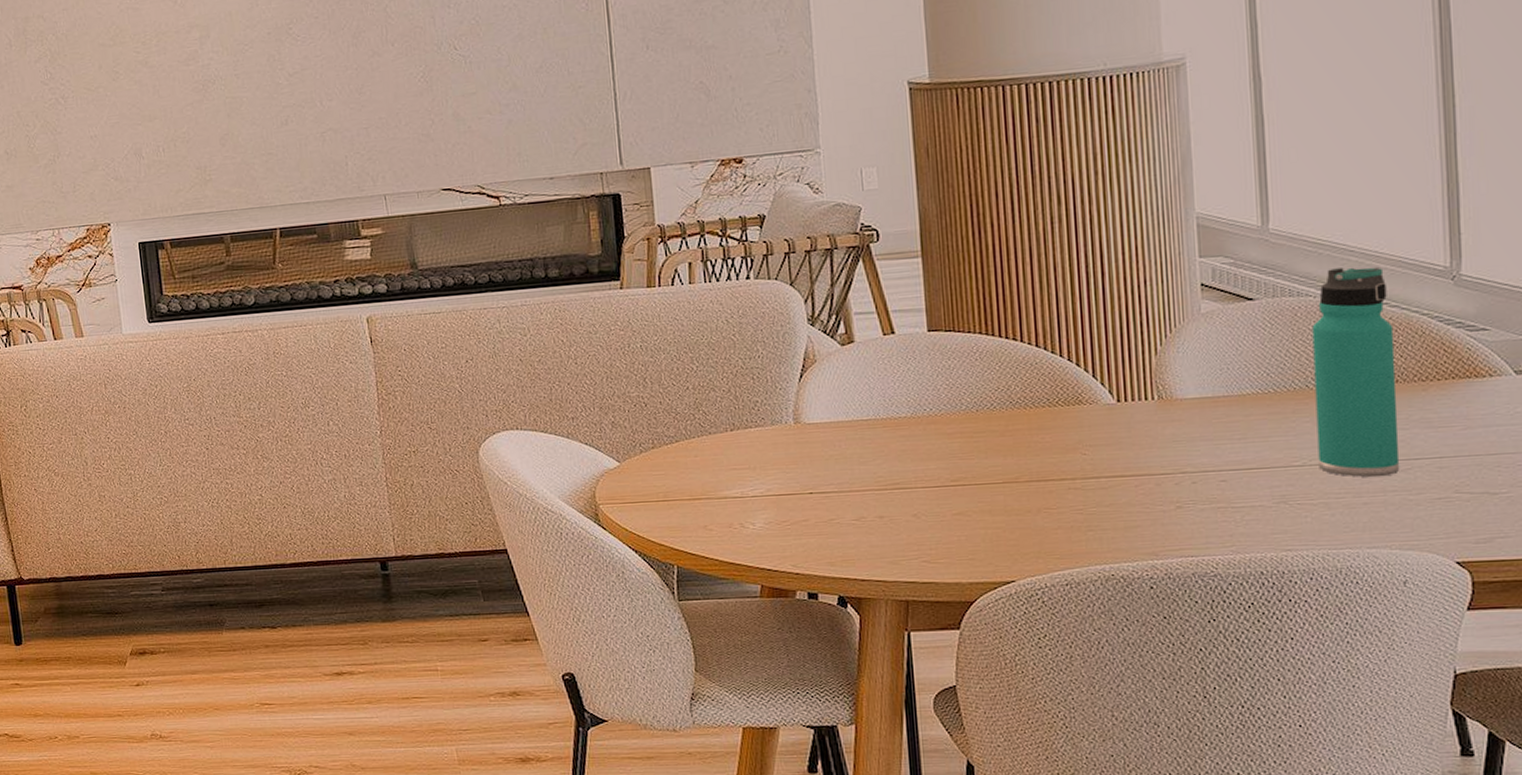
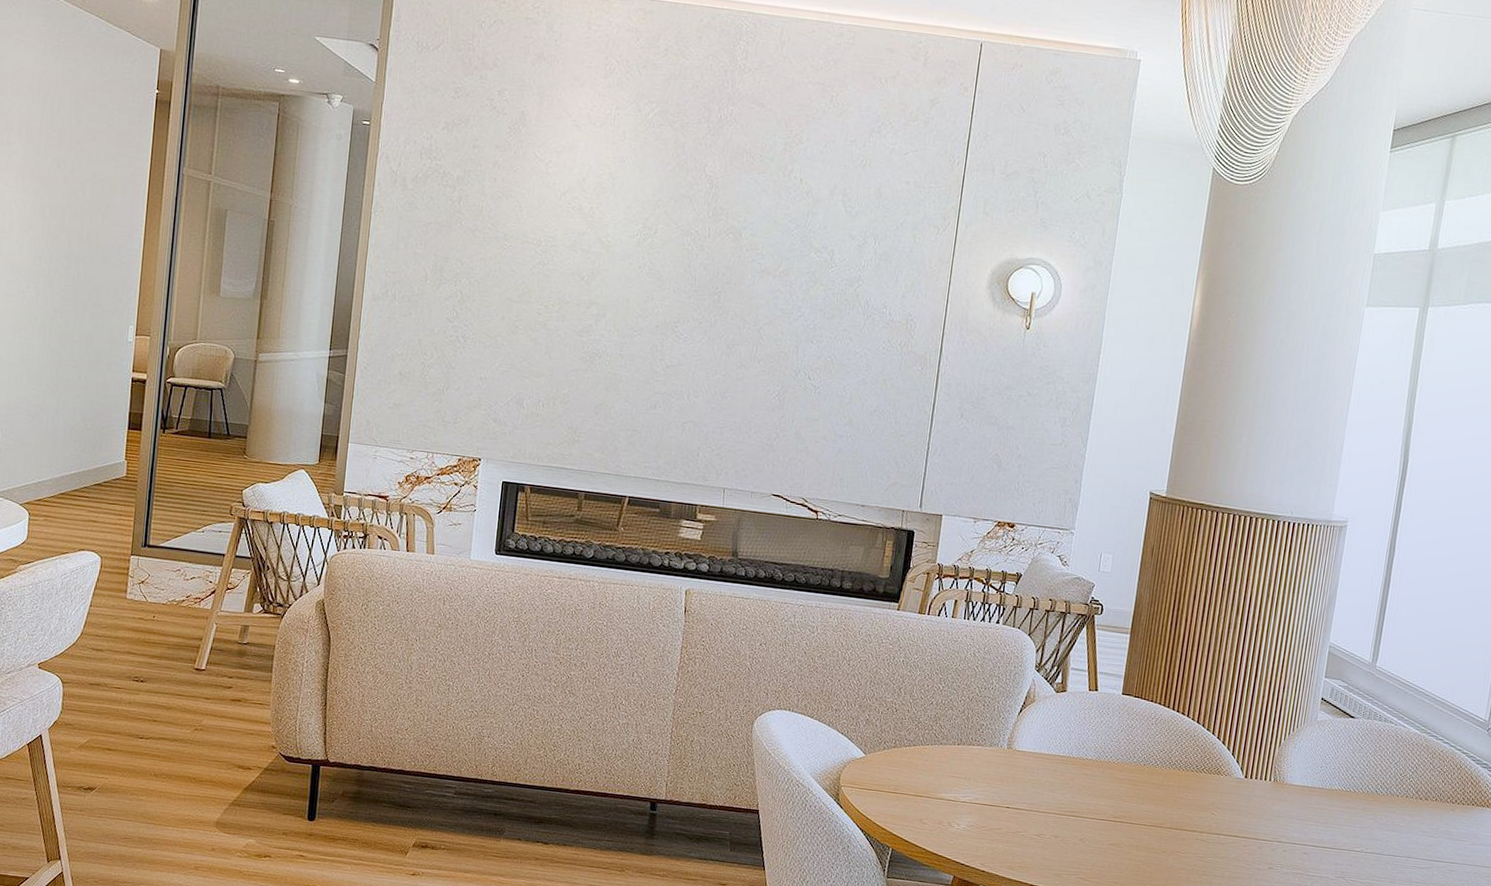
thermos bottle: present [1312,267,1400,478] -> none [1371,705,1445,870]

